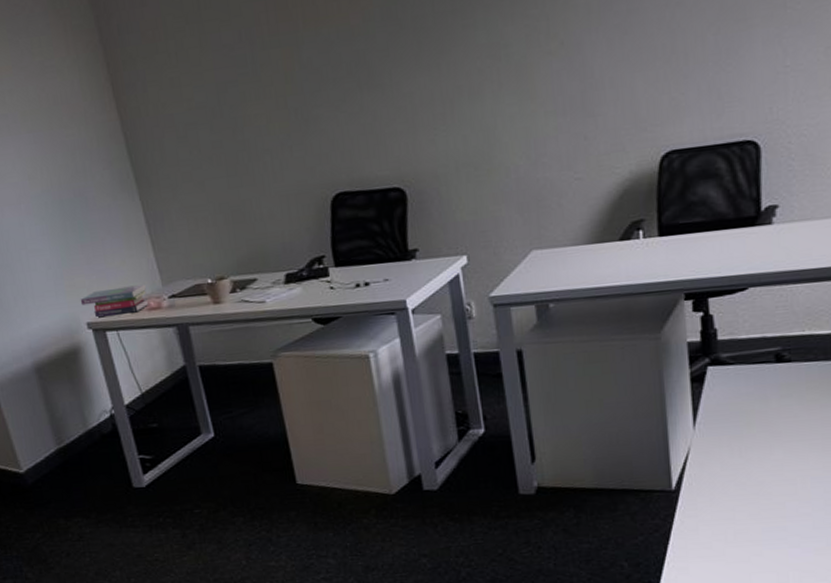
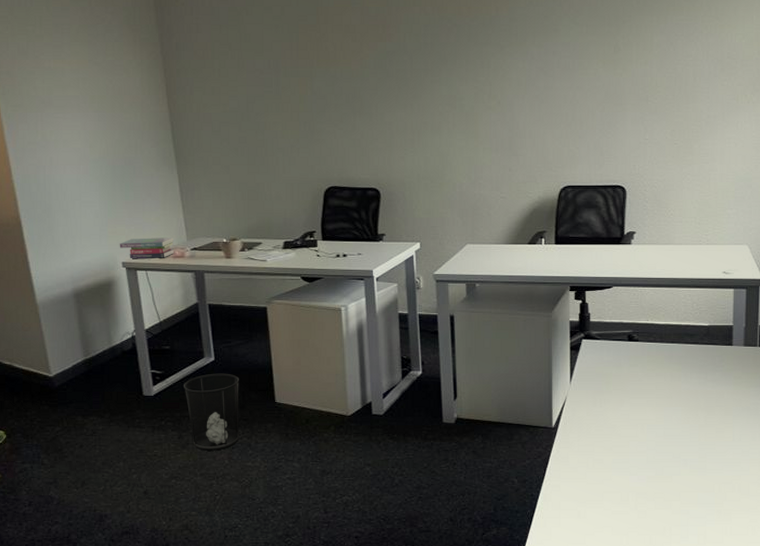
waste bin: none [180,451,257,551] -> present [184,373,240,451]

